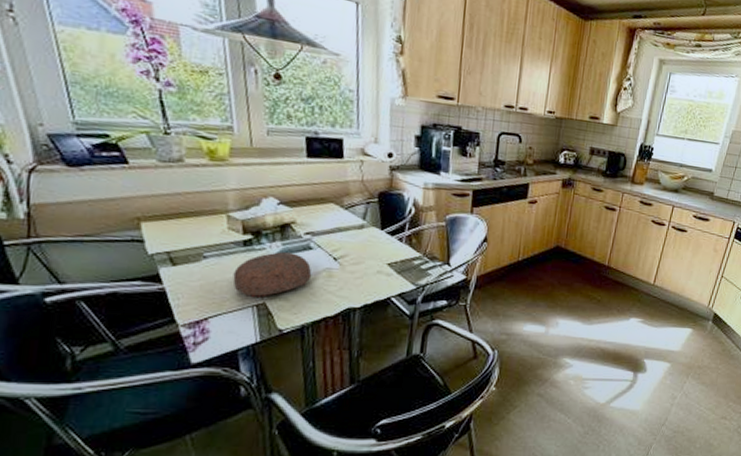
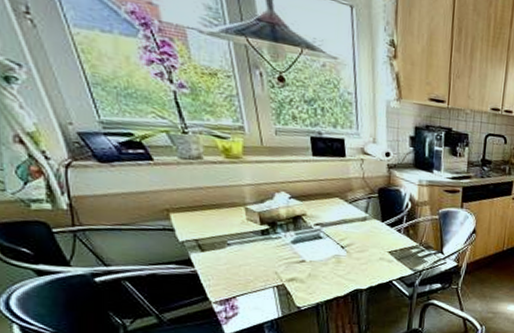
decorative bowl: present [233,252,312,298] -> none [254,240,323,280]

